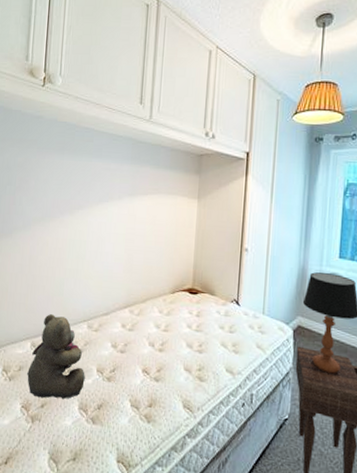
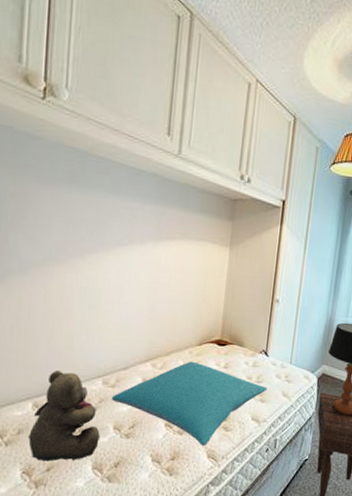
pillow: none [95,309,241,395] -> present [111,361,268,446]

